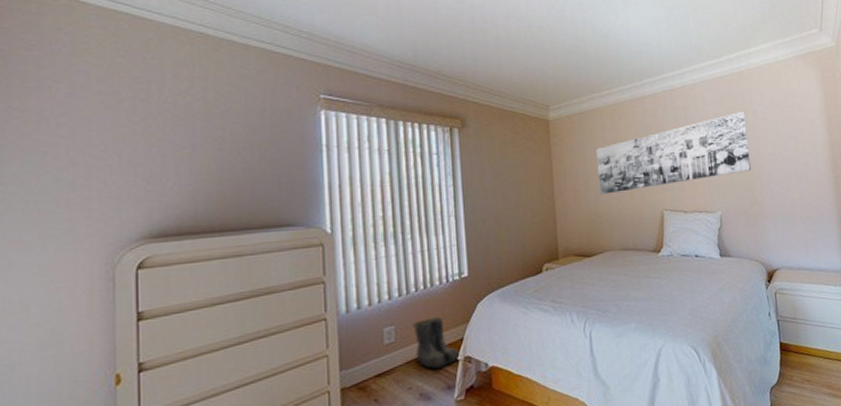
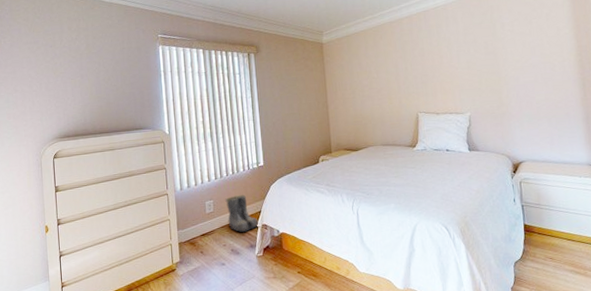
wall art: present [596,111,752,195] -> none [361,24,499,101]

